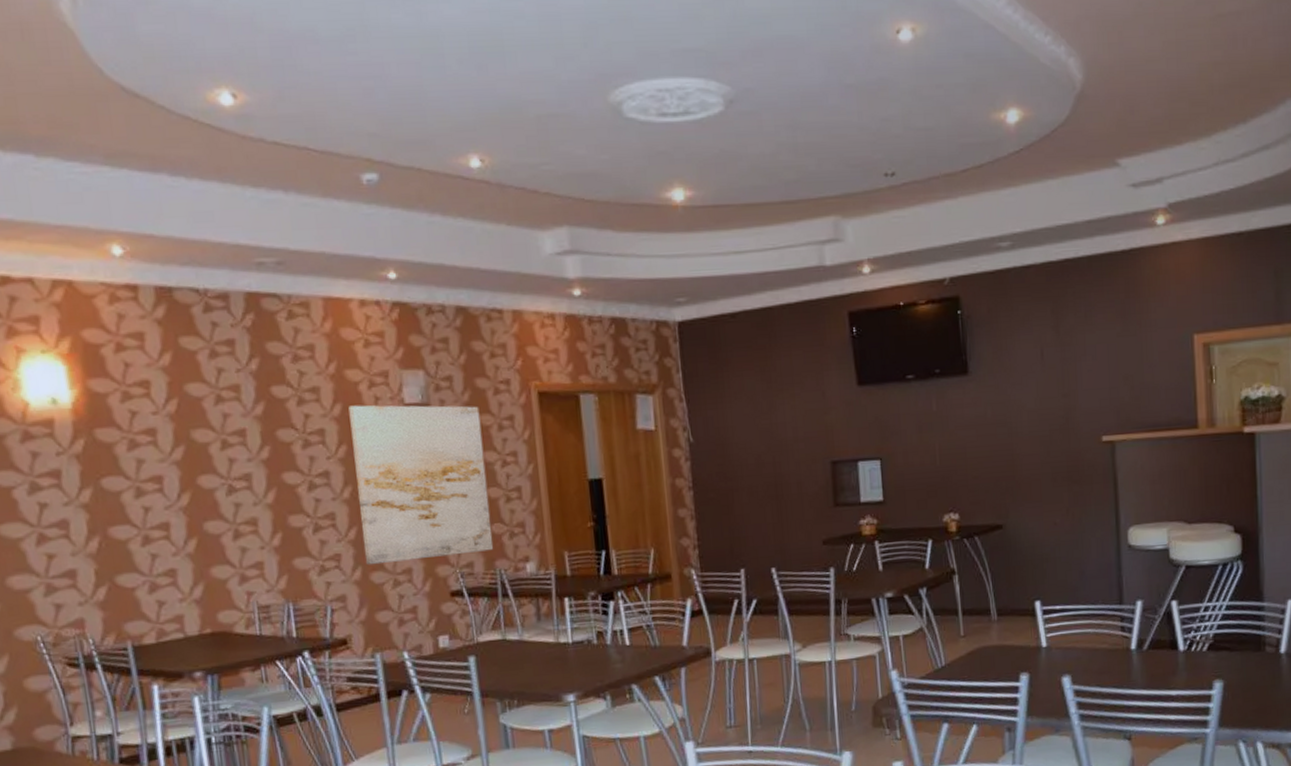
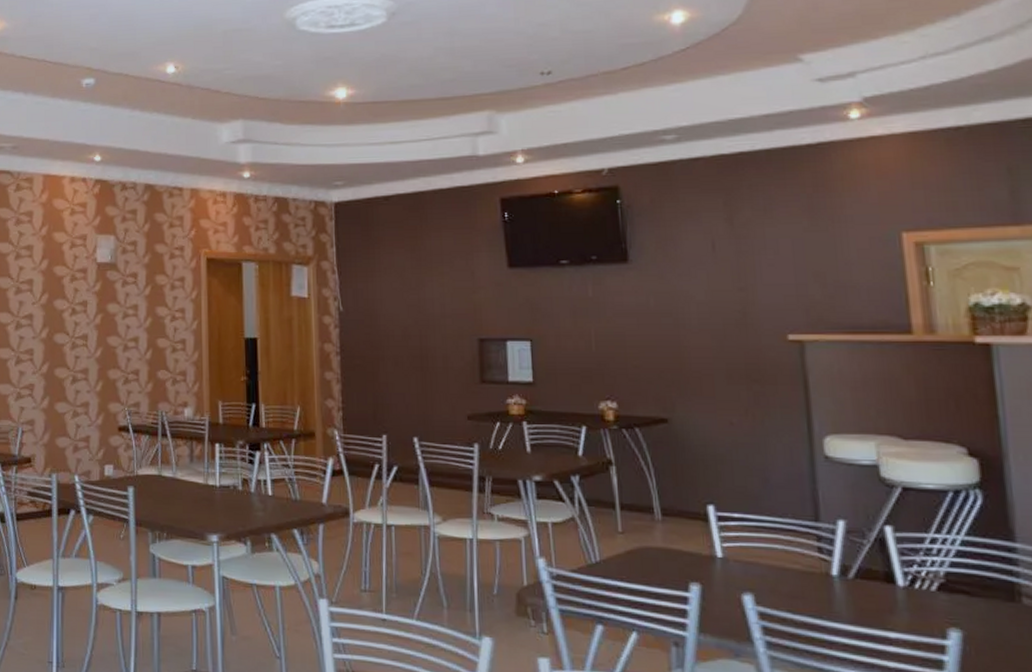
wall art: present [348,405,494,565] -> none [52,261,158,396]

